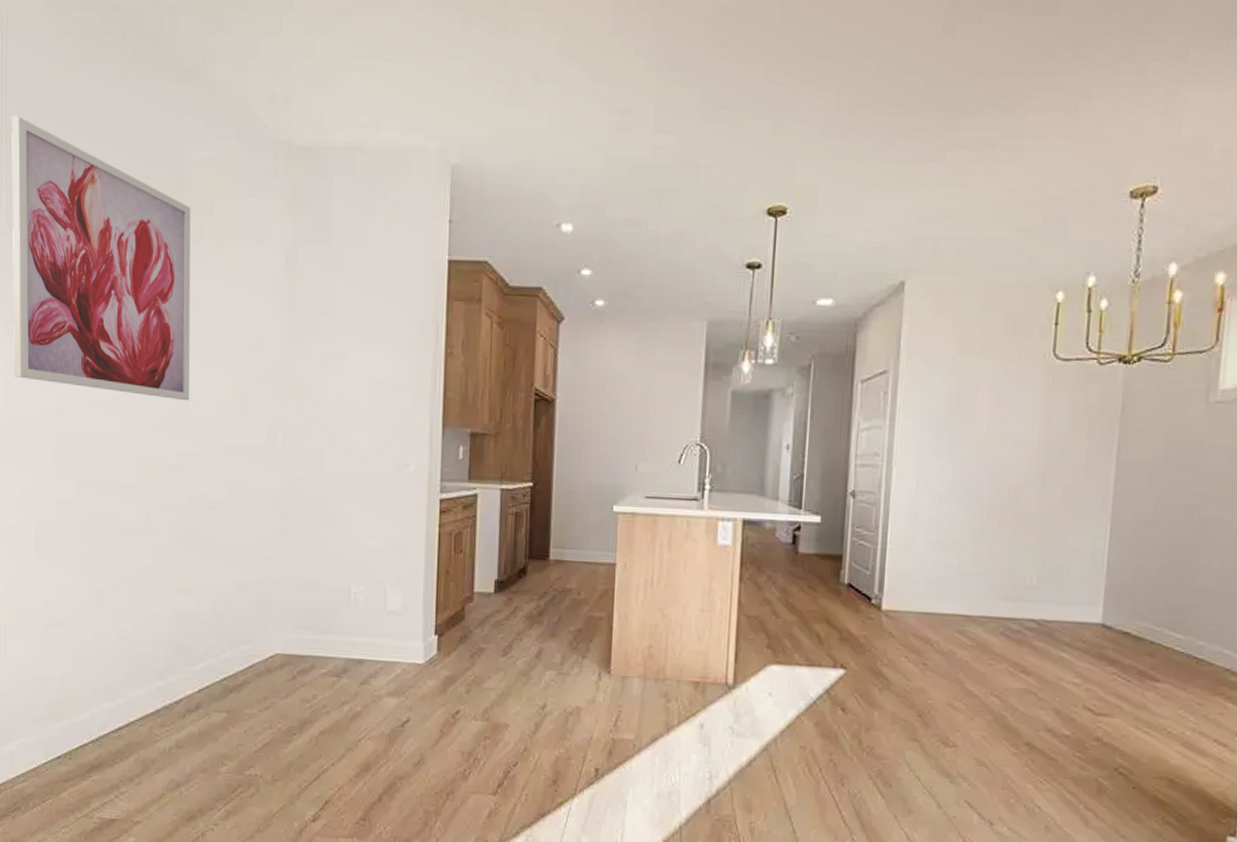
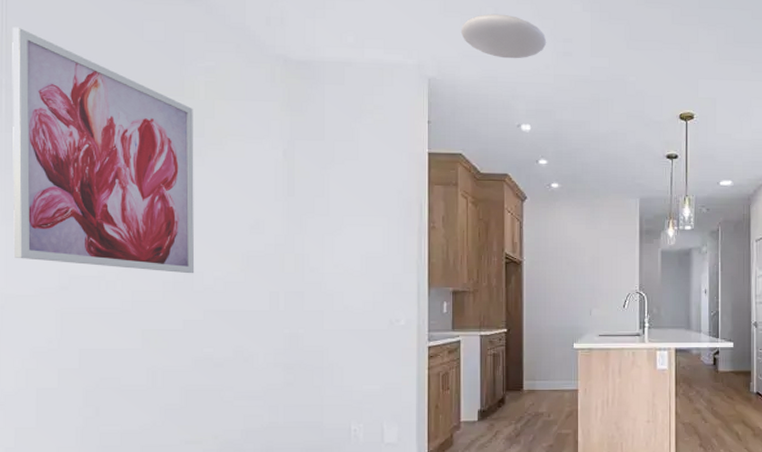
ceiling light: none [492,79,599,138] -> present [460,13,547,59]

